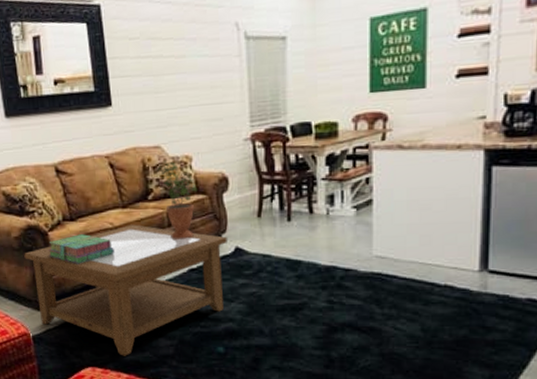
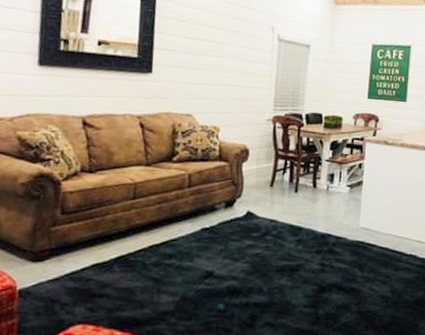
coffee table: present [24,224,227,356] -> none [28,182,241,313]
stack of books: present [48,234,114,264] -> none [57,186,130,216]
potted plant: present [156,160,197,239] -> none [185,127,220,200]

